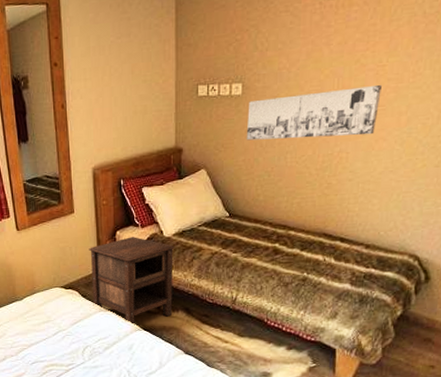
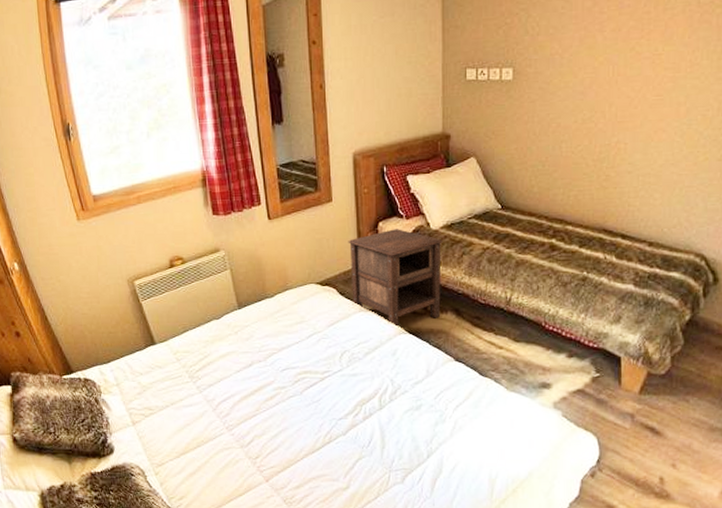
wall art: present [246,84,383,141] -> none [518,73,660,128]

